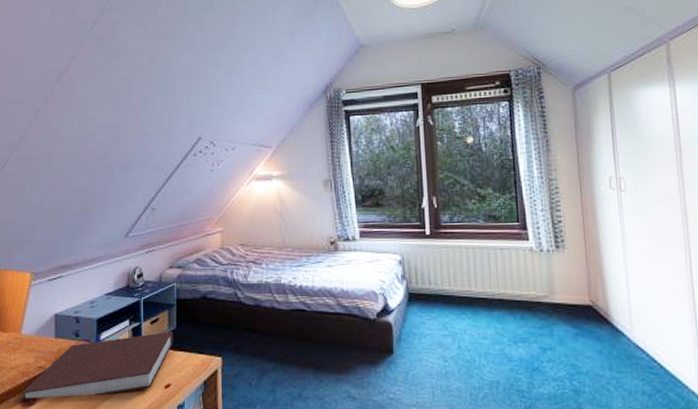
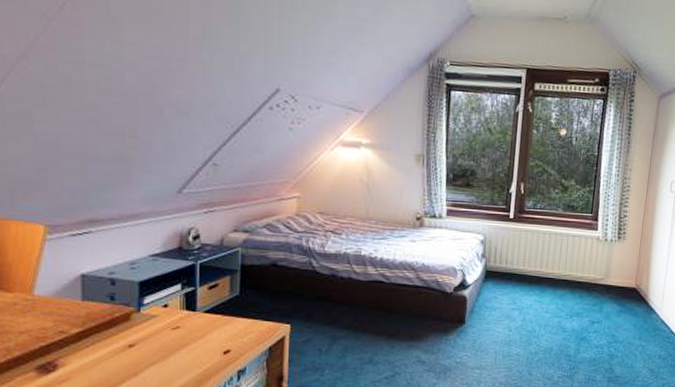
notebook: present [21,332,174,399] -> none [36,298,236,366]

